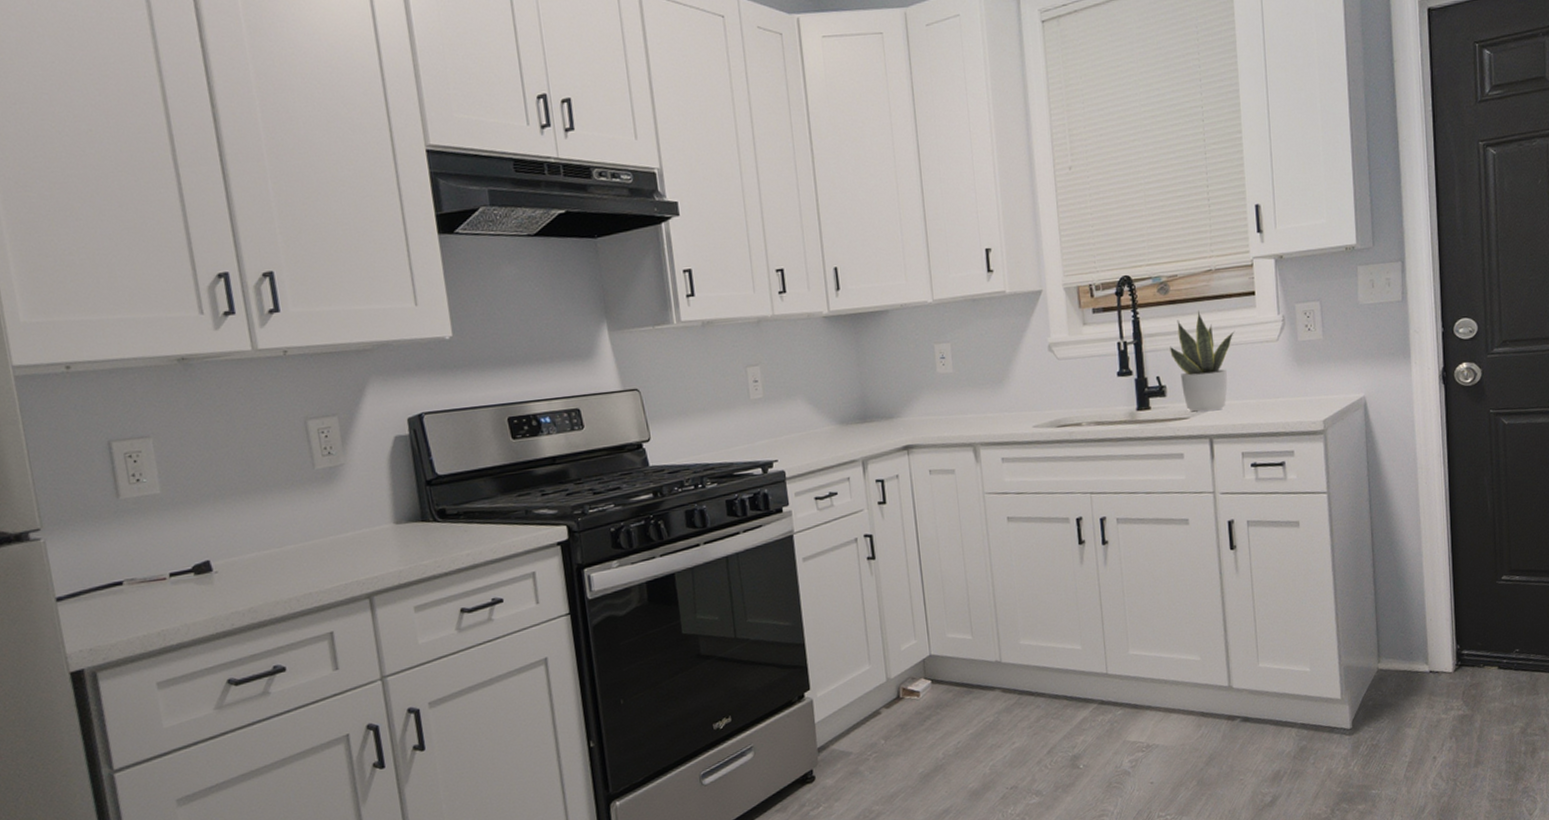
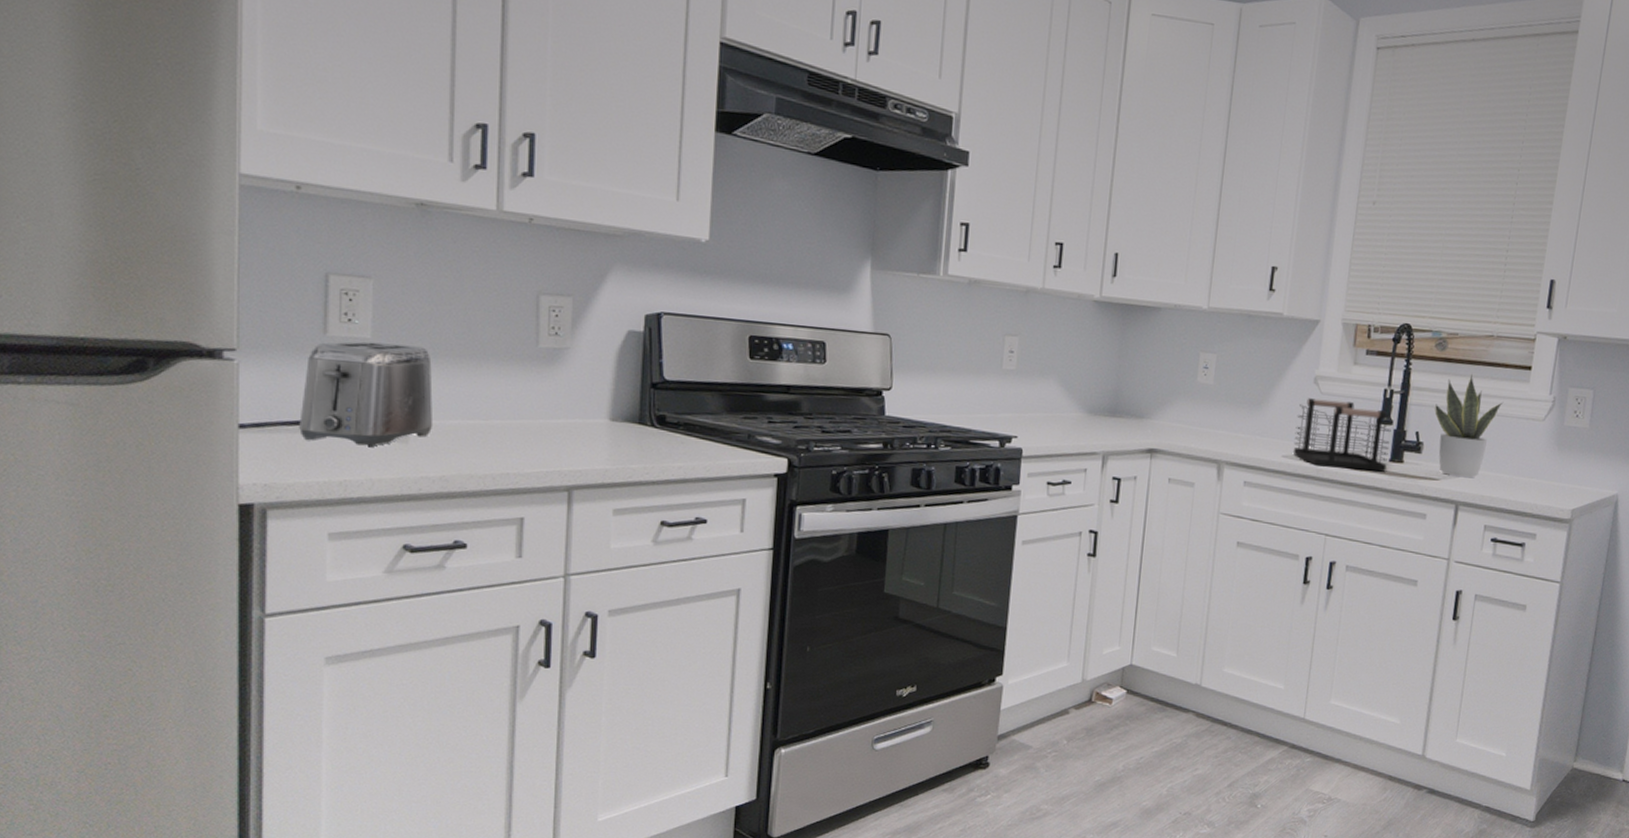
toaster: none [107,491,233,601] -> present [299,341,434,447]
dish rack: none [1039,361,1136,429] -> present [1293,398,1393,472]

